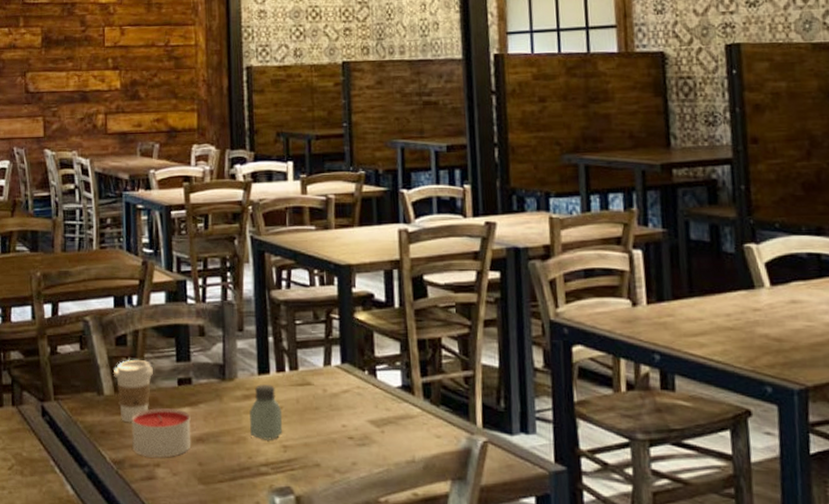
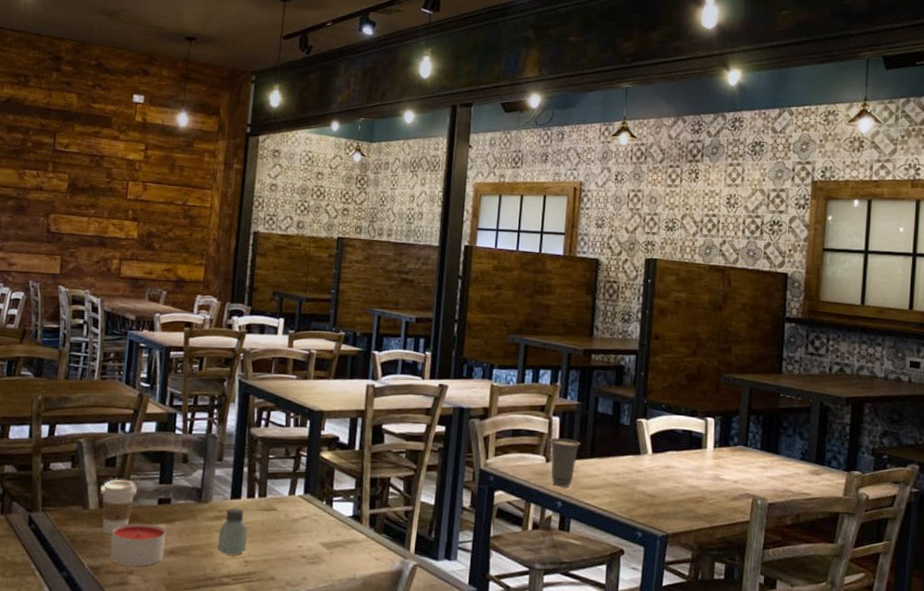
cup: none [632,276,674,336] -> present [549,438,581,487]

